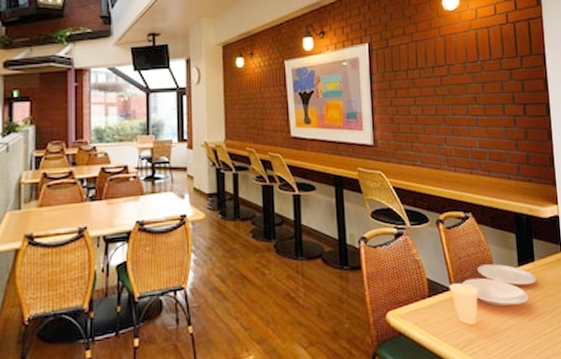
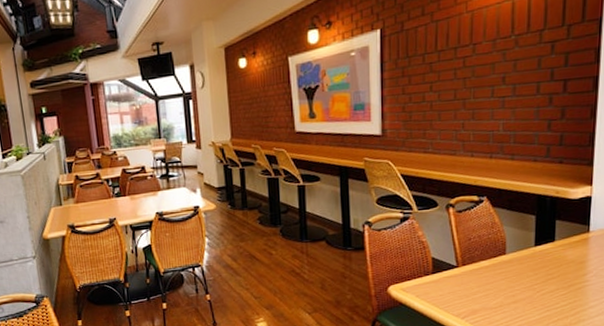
cup: present [449,283,479,325] -> none [455,262,487,298]
saucer: present [461,277,529,307] -> none [468,256,543,283]
plate: present [477,264,537,286] -> none [488,244,555,264]

